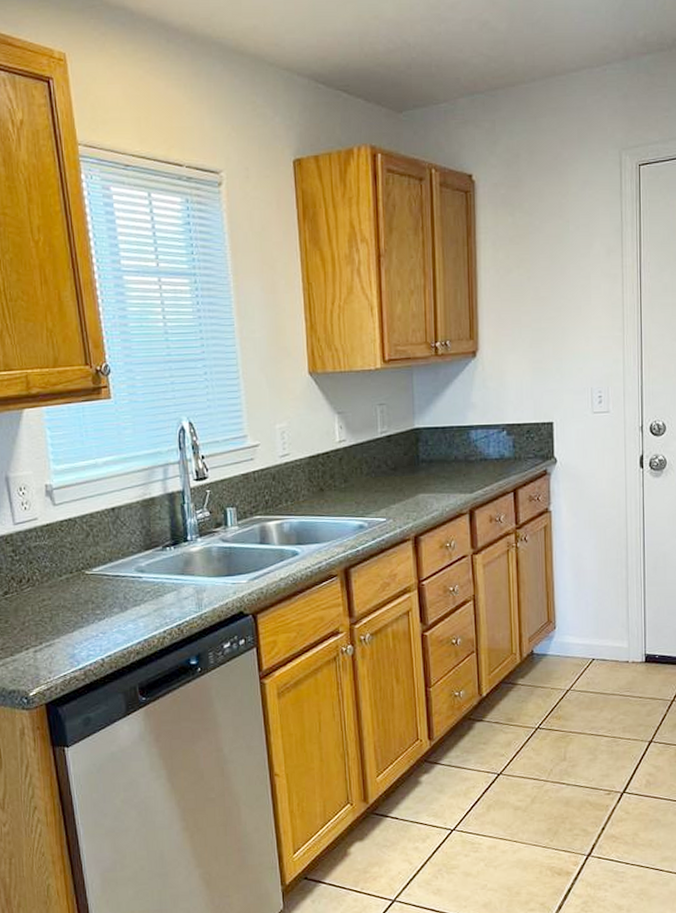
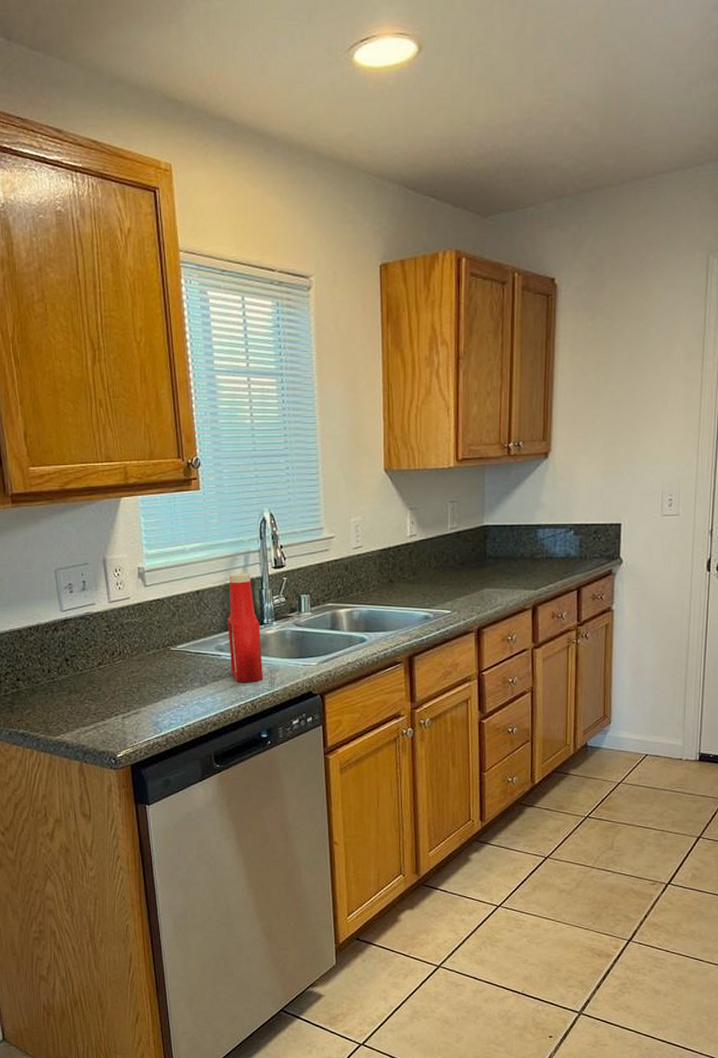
ketchup bottle: none [146,487,189,606] -> present [227,573,263,683]

